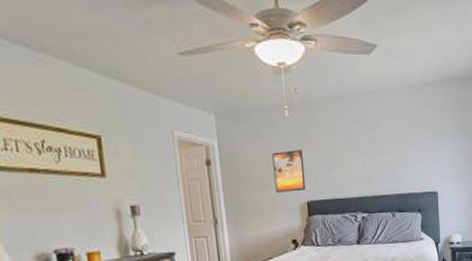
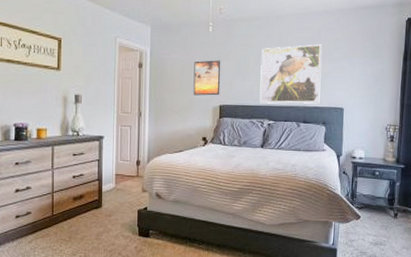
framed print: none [346,123,413,195] -> present [259,44,322,104]

